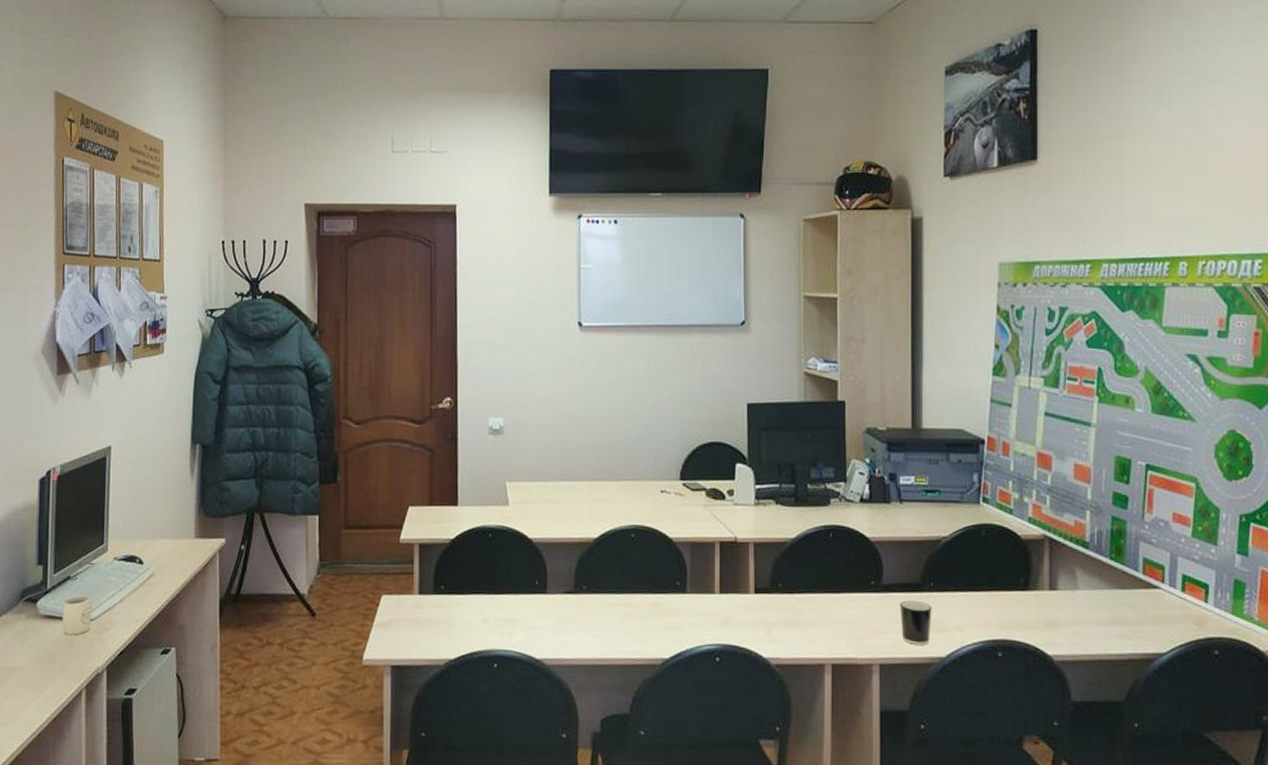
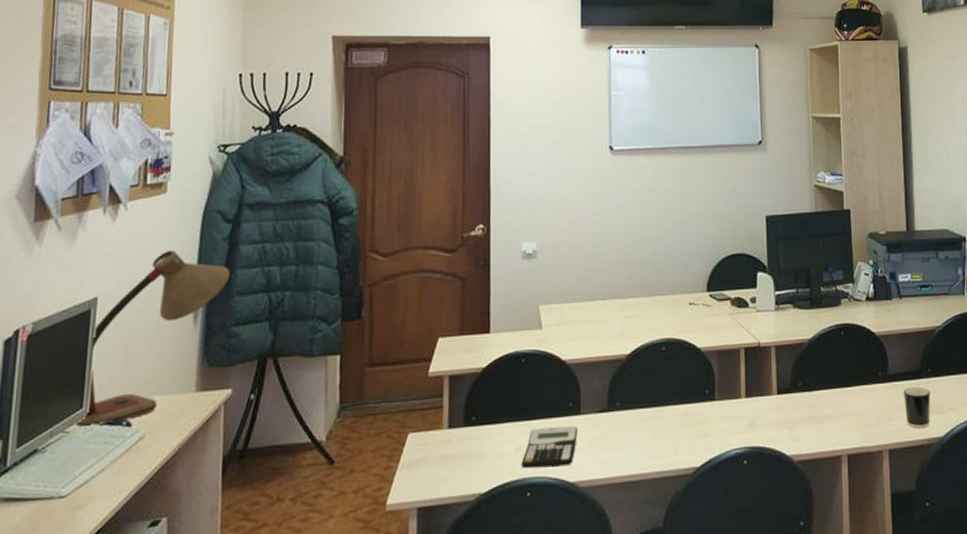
mug: present [62,595,94,635] -> none [23,469,66,519]
desk lamp: none [96,406,221,563] -> present [72,249,231,429]
calculator: none [488,603,544,642] -> present [521,426,578,469]

